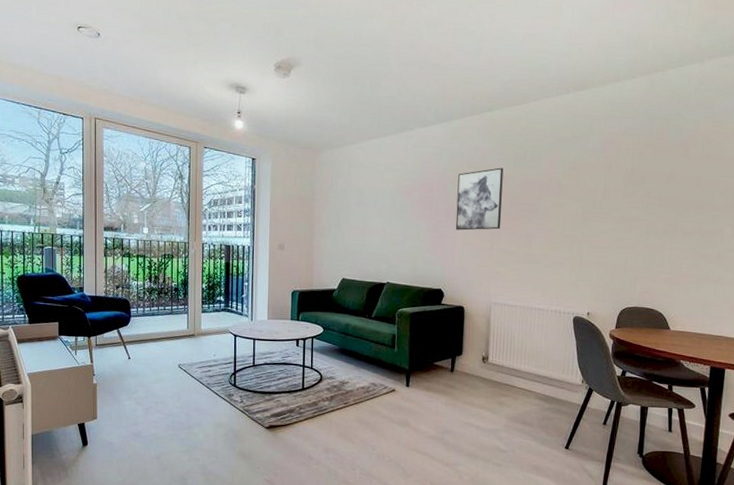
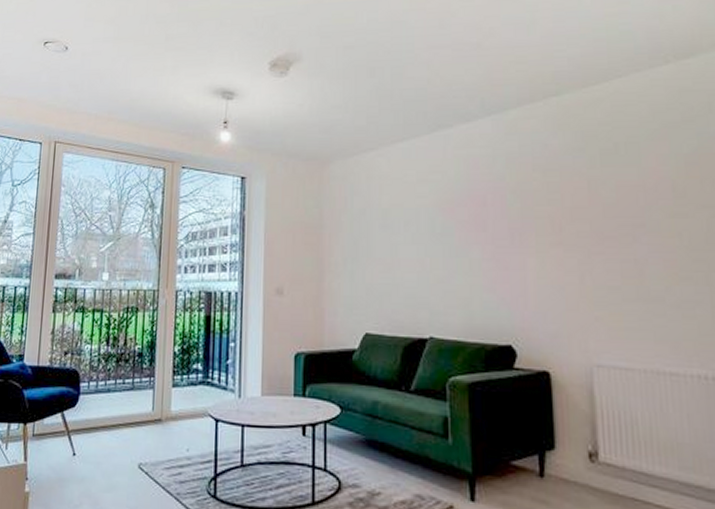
wall art: present [455,167,504,231] -> none [521,168,593,258]

